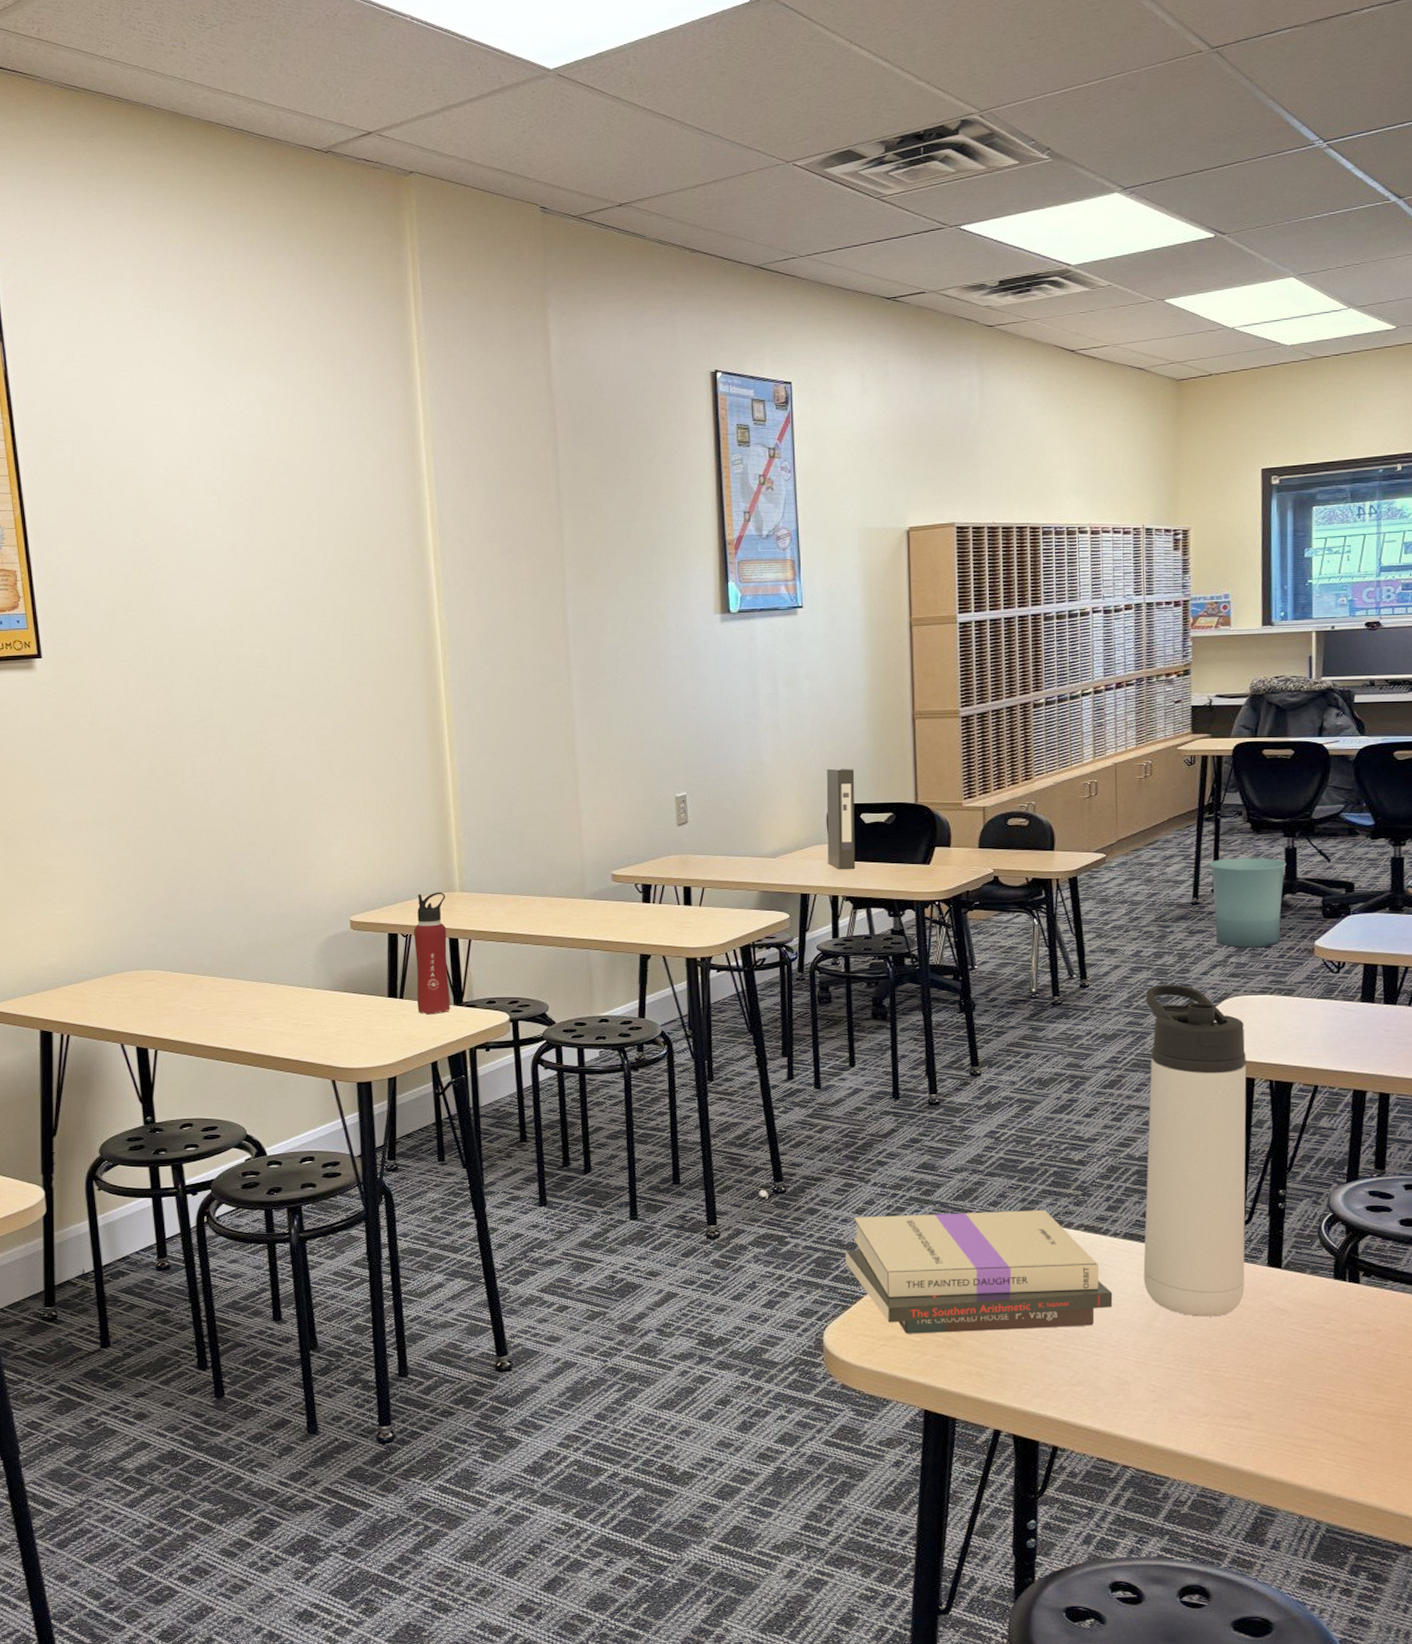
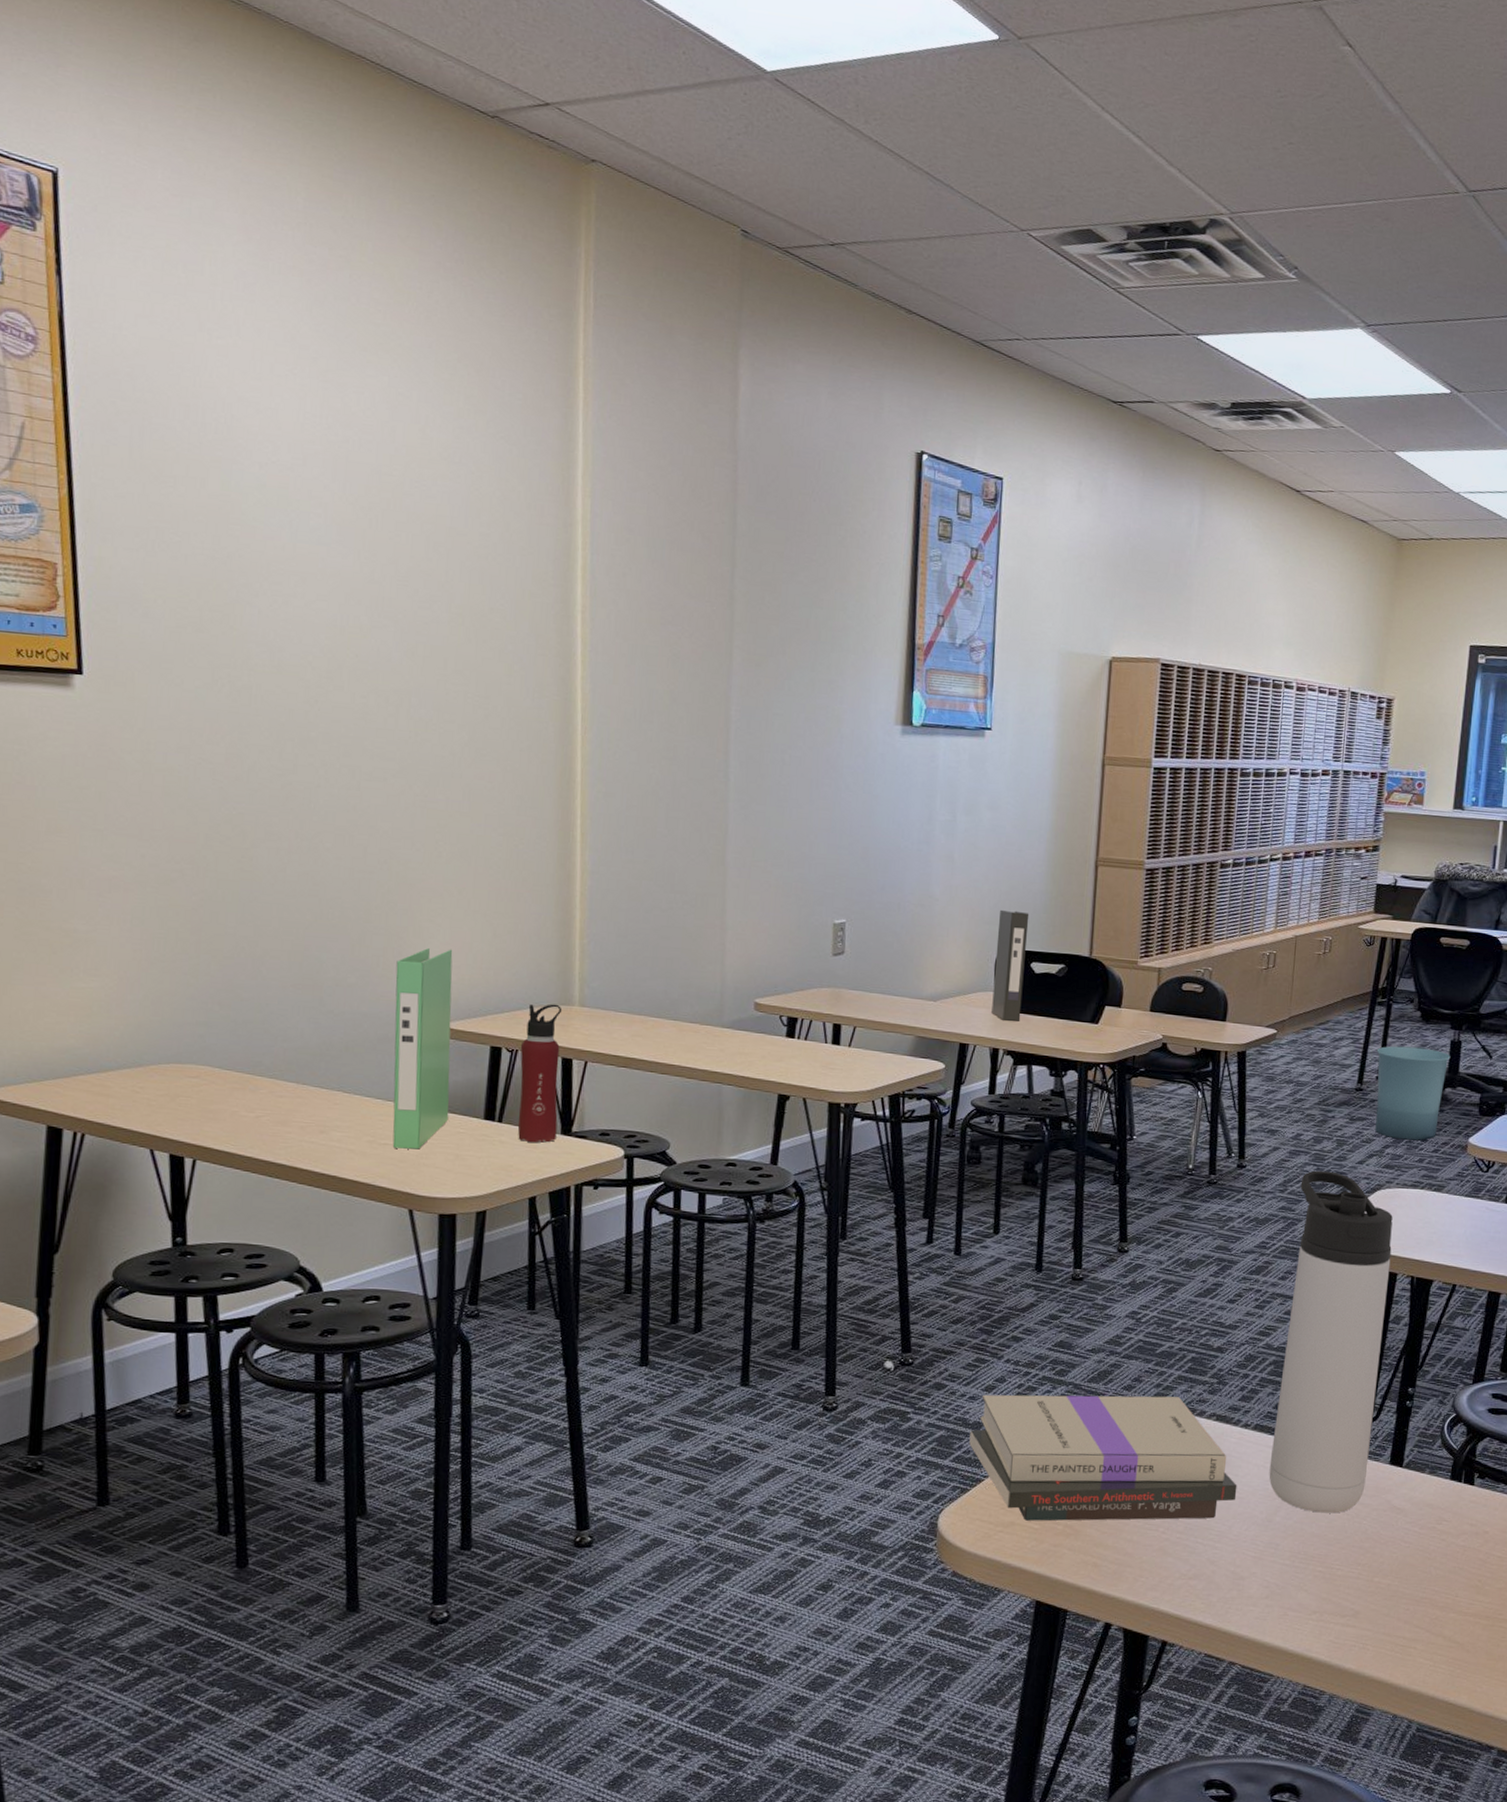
binder: none [305,853,358,1028] -> present [392,948,453,1149]

